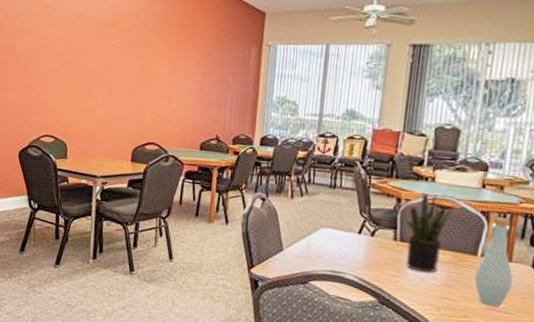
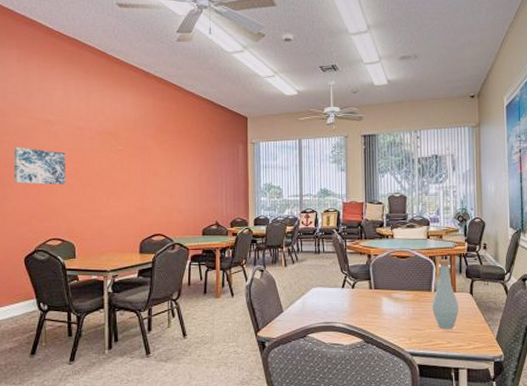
wall art: none [12,32,64,78] -> present [13,147,66,185]
potted plant: present [406,191,454,274] -> none [377,246,410,312]

